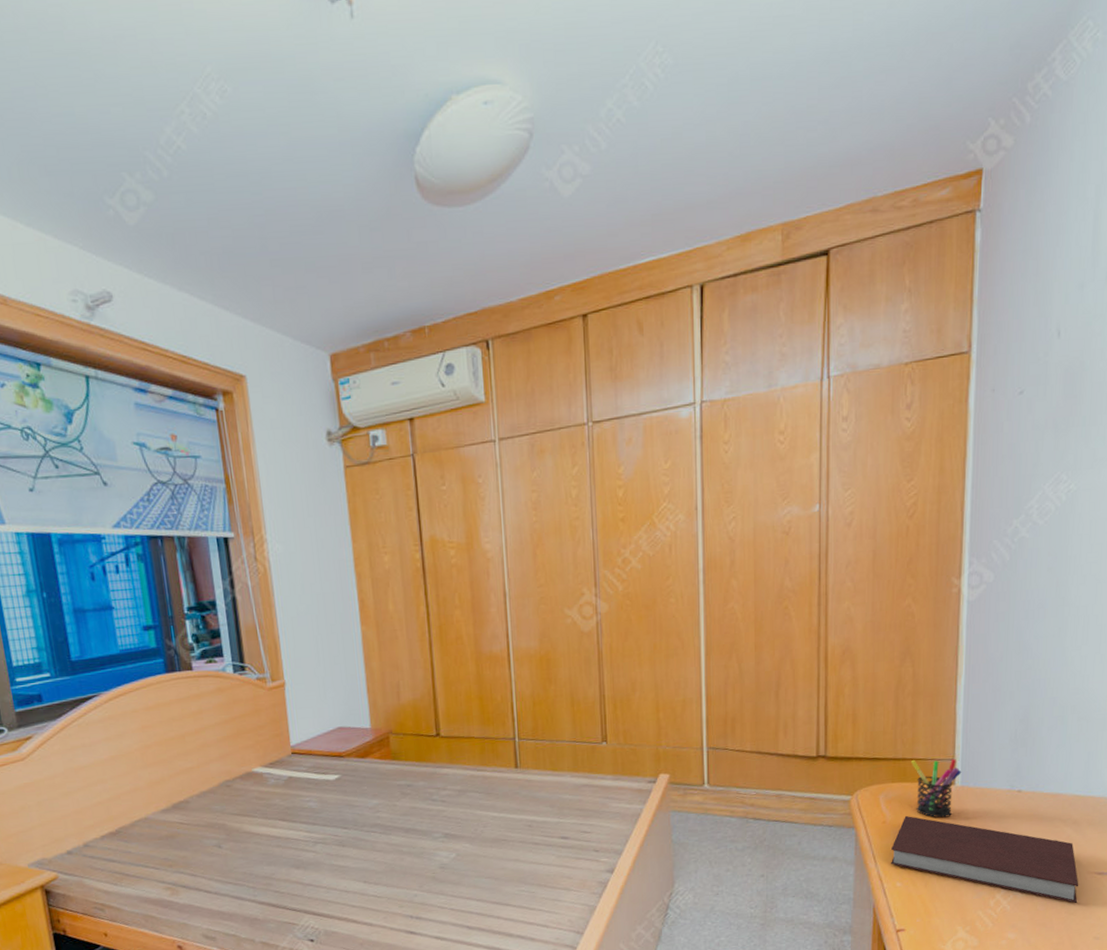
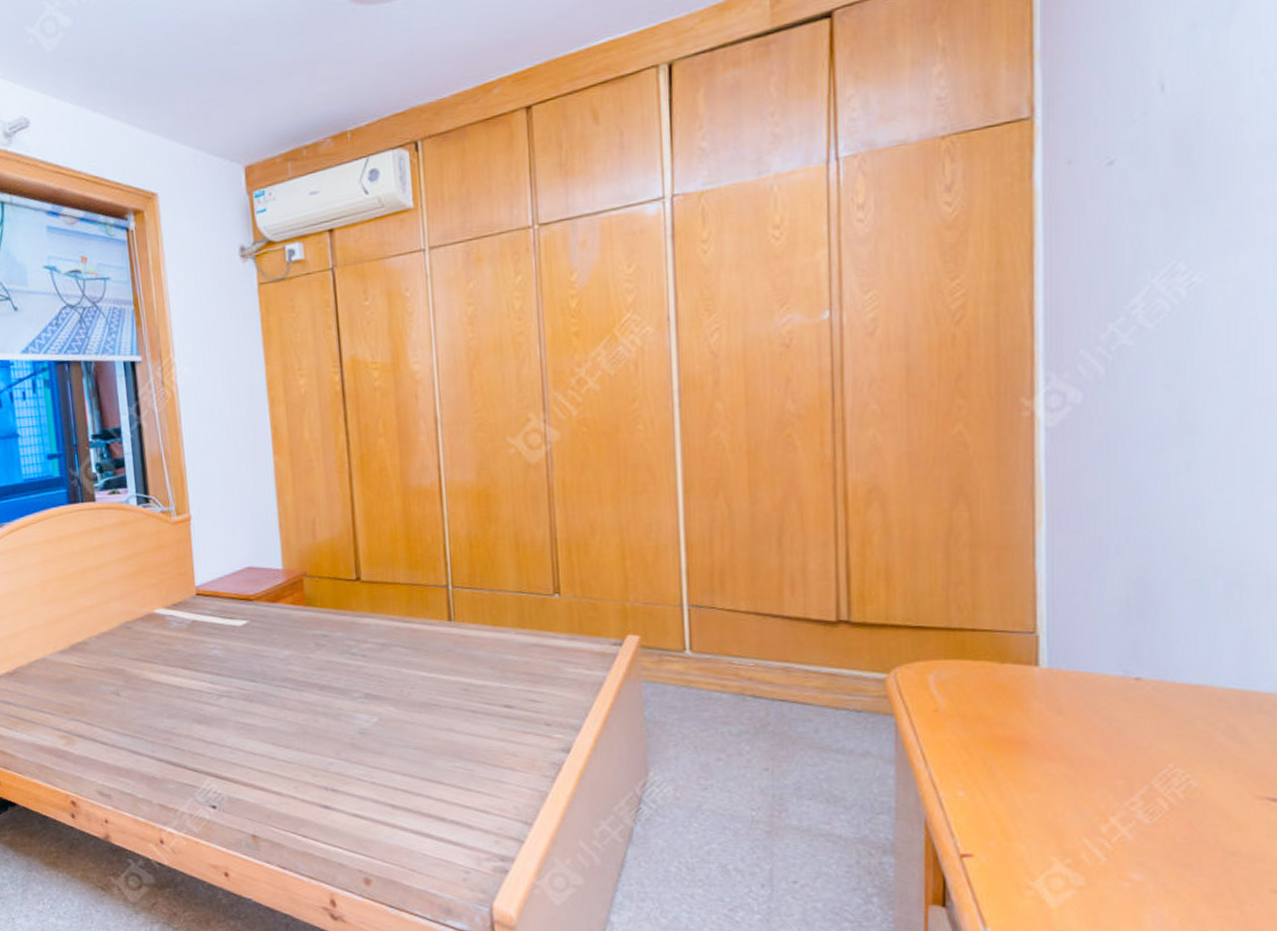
notebook: present [891,815,1079,903] -> none [948,703,1242,839]
pen holder: present [910,758,962,818] -> none [971,631,1048,709]

